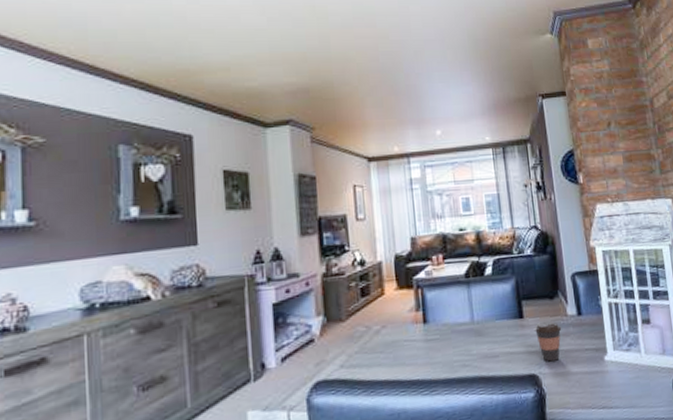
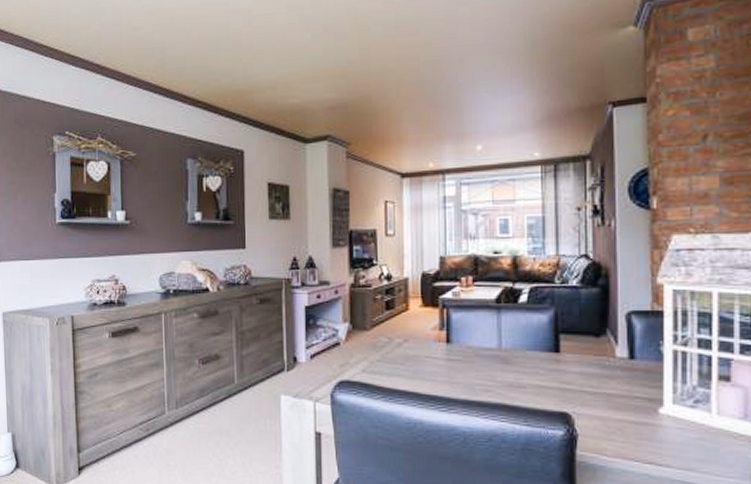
coffee cup: present [534,321,562,362] -> none [571,359,607,403]

